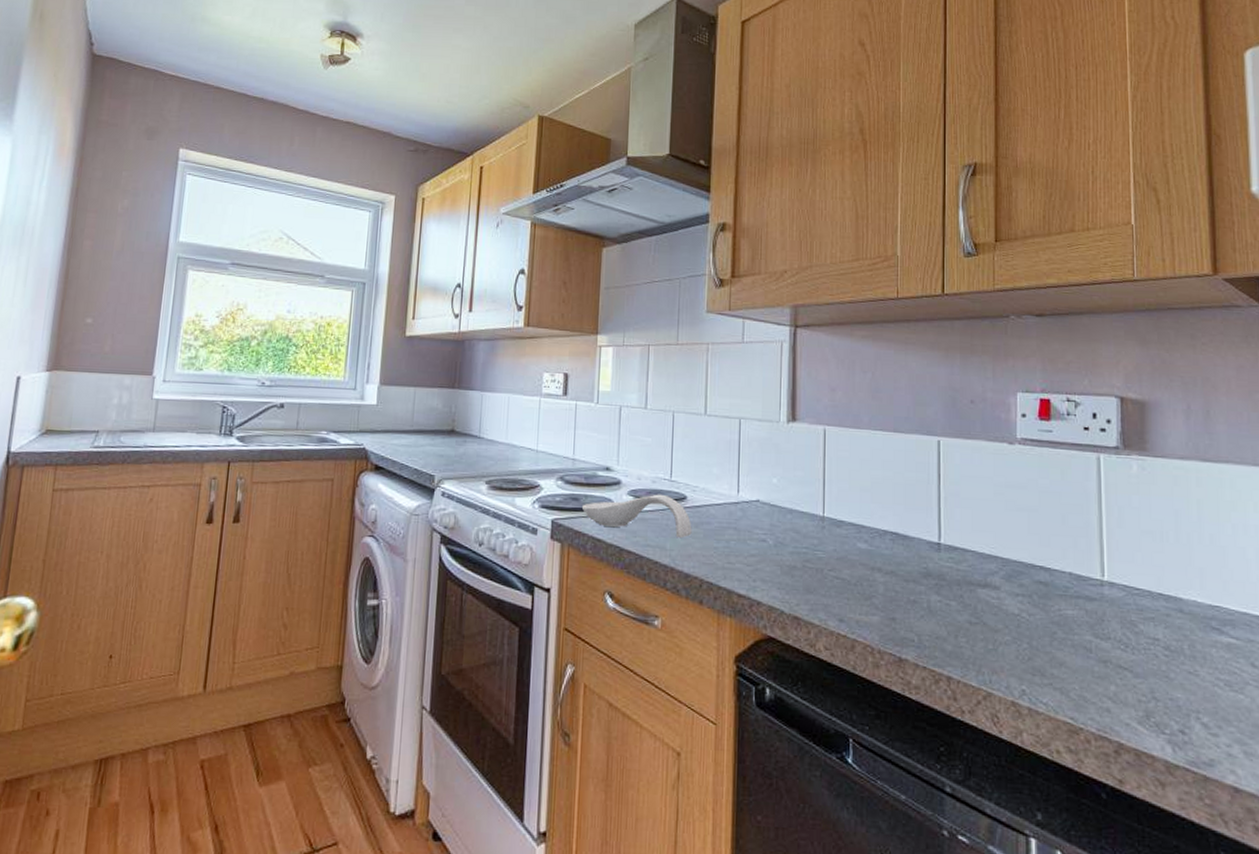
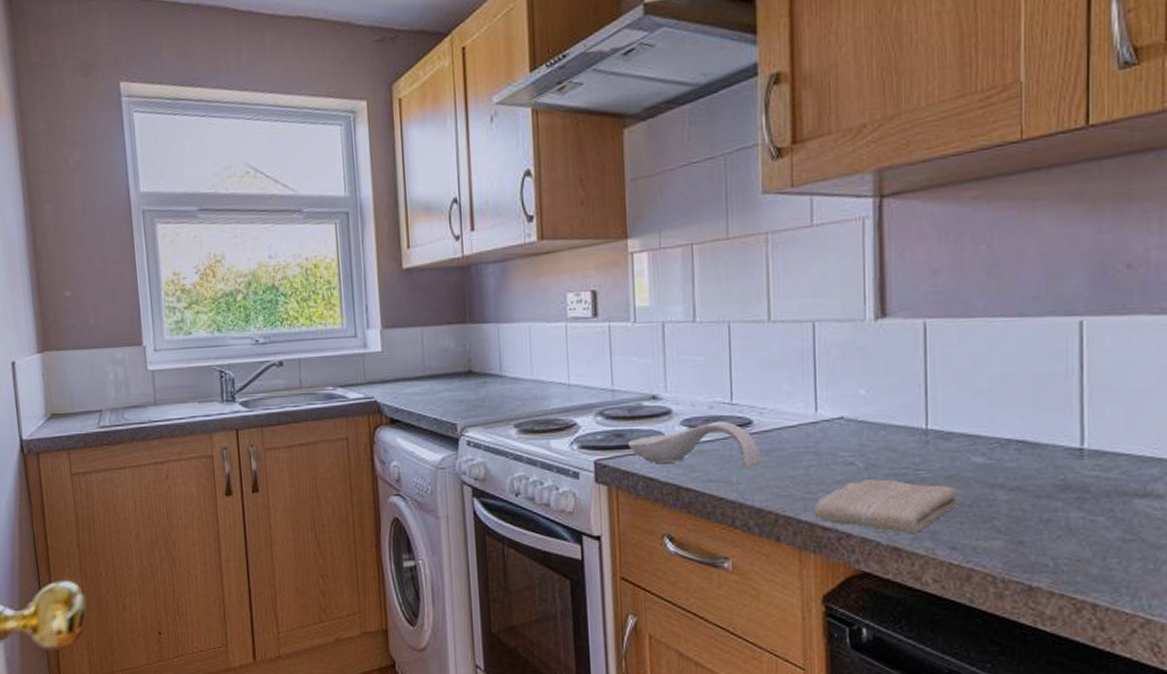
washcloth: none [732,555,846,605] -> present [814,479,958,533]

